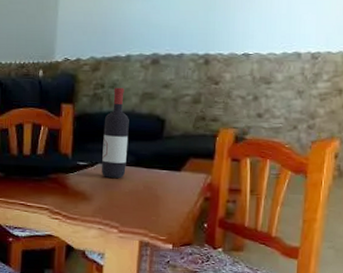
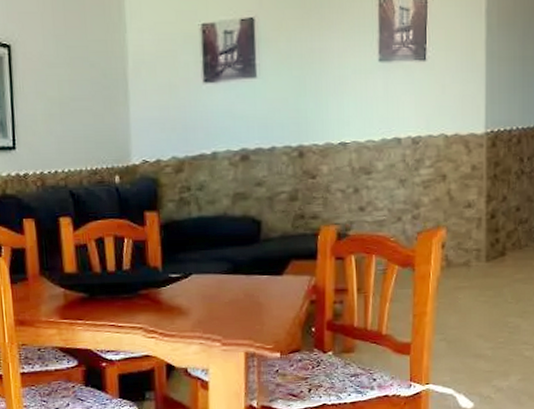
wine bottle: present [102,87,129,178] -> none [194,189,224,288]

